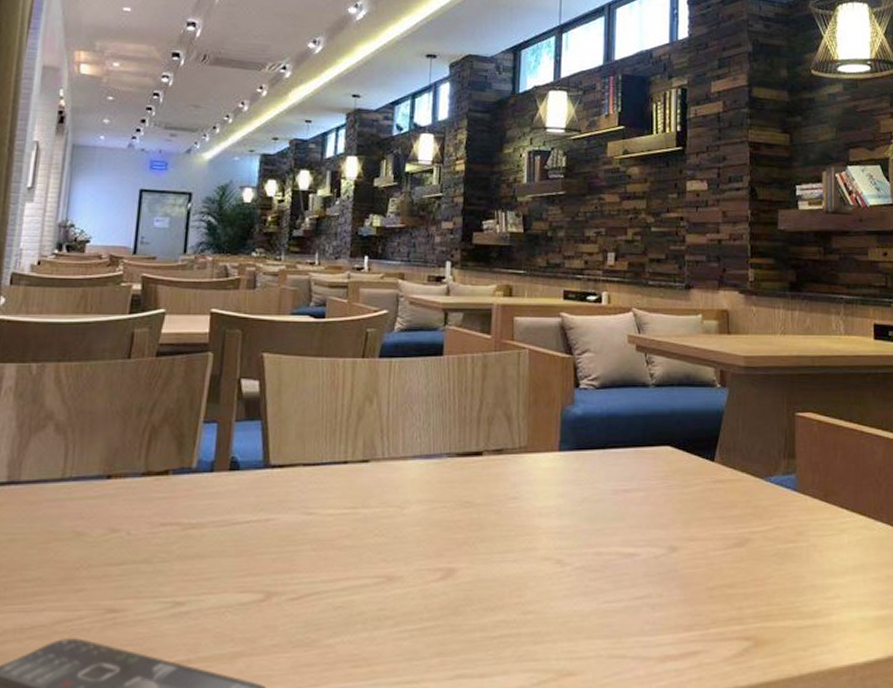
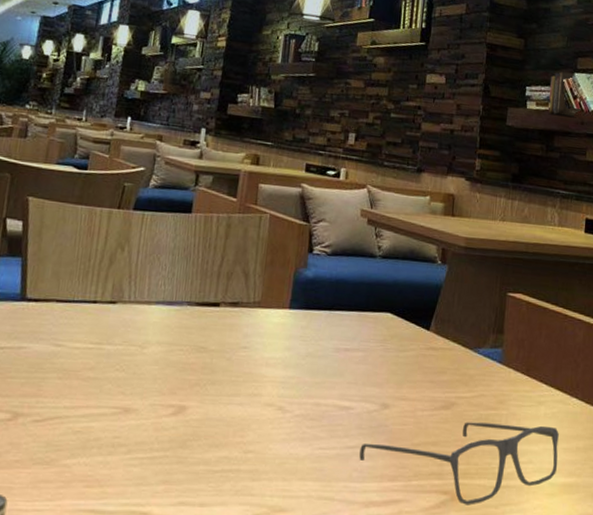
eyeglasses: none [650,555,868,651] -> present [359,422,559,505]

